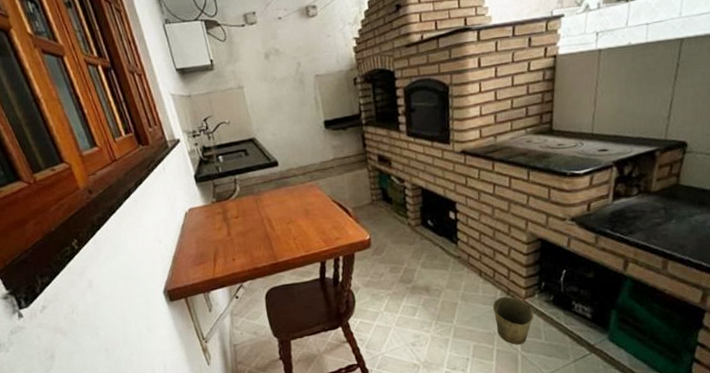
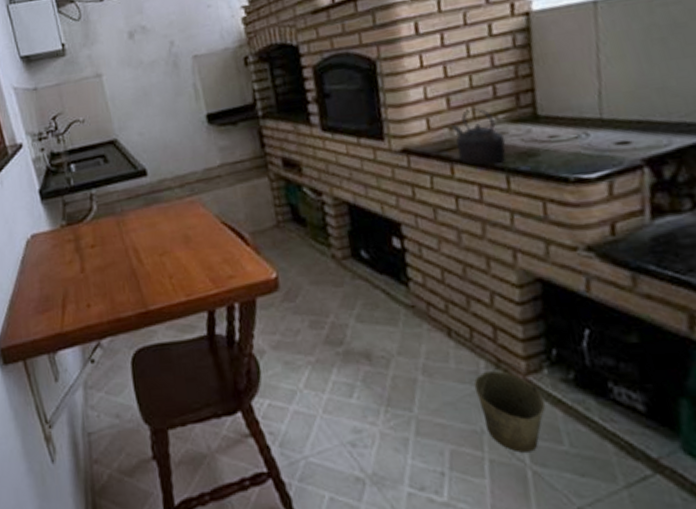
kettle: none [495,123,530,164] -> present [450,108,507,166]

